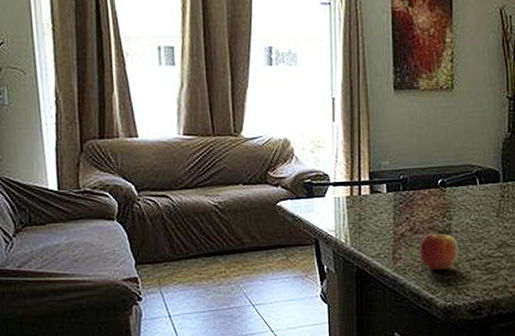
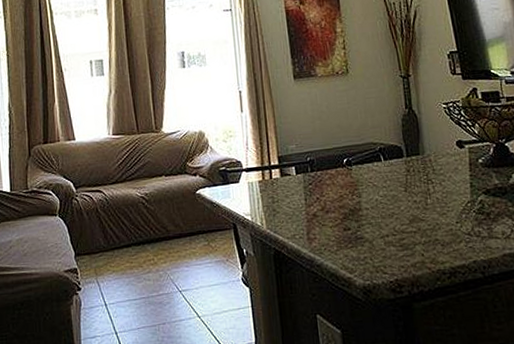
apple: present [419,229,459,271] -> none [332,208,372,249]

